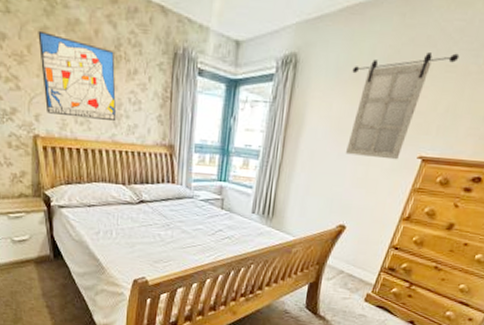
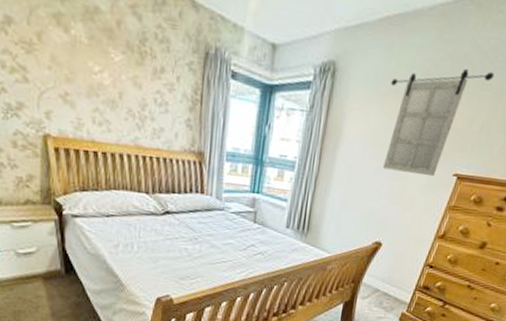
wall art: present [38,30,117,122] -> none [50,16,140,124]

